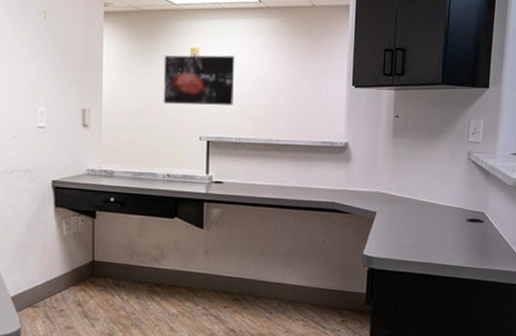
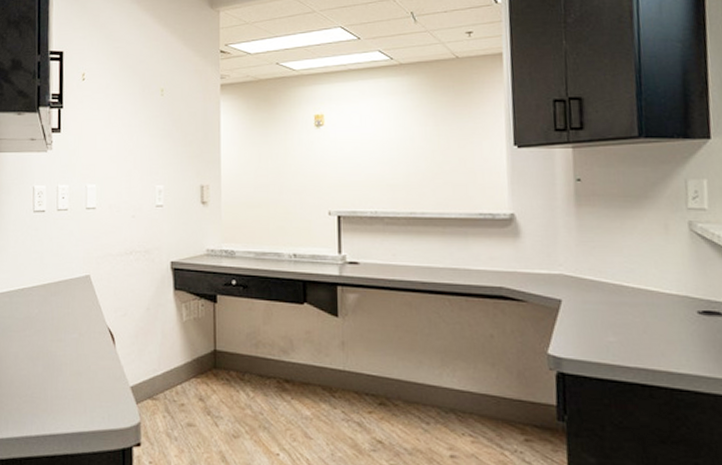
wall art: present [163,55,235,105] -> none [285,120,366,177]

